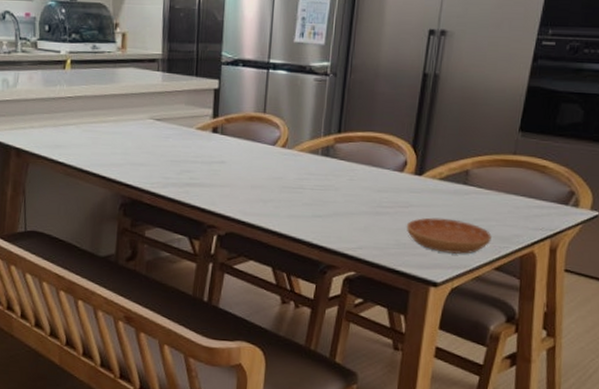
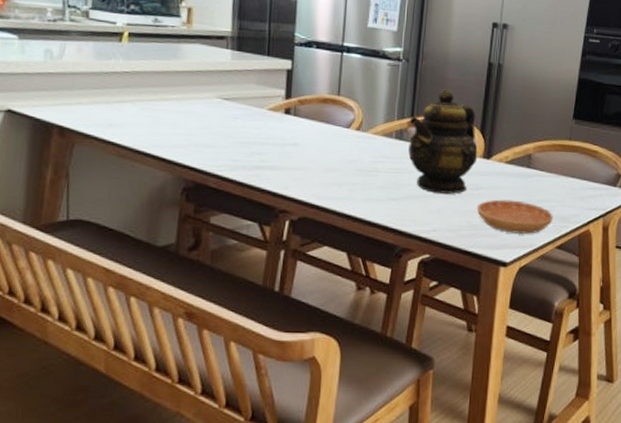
teapot: none [335,103,409,212] -> present [408,89,478,194]

